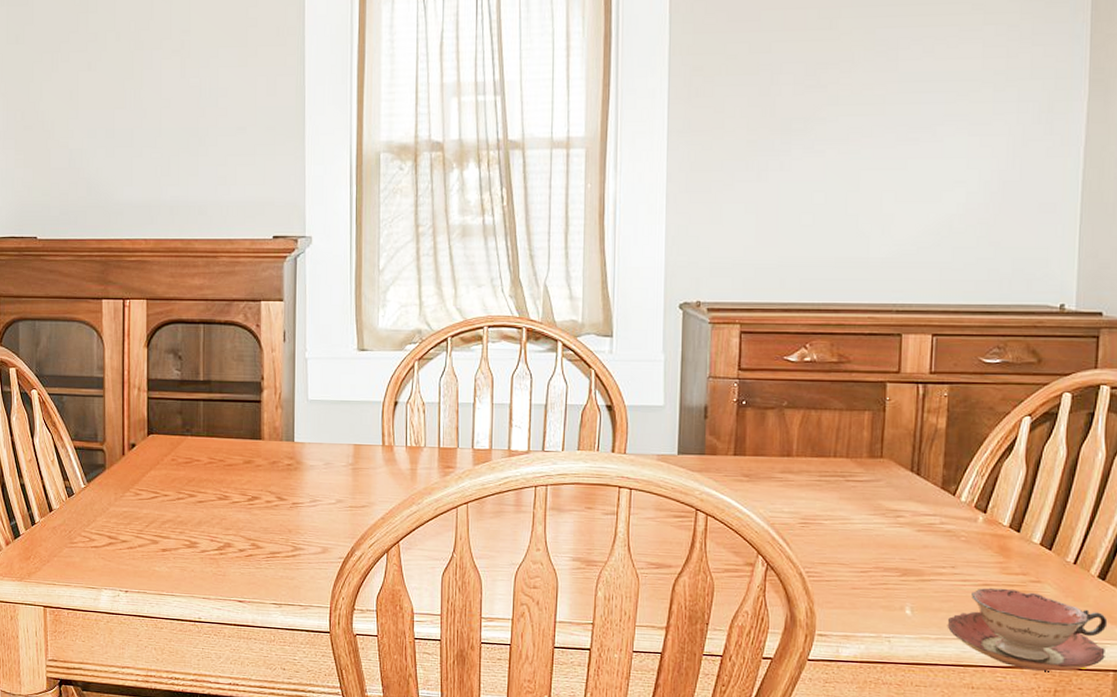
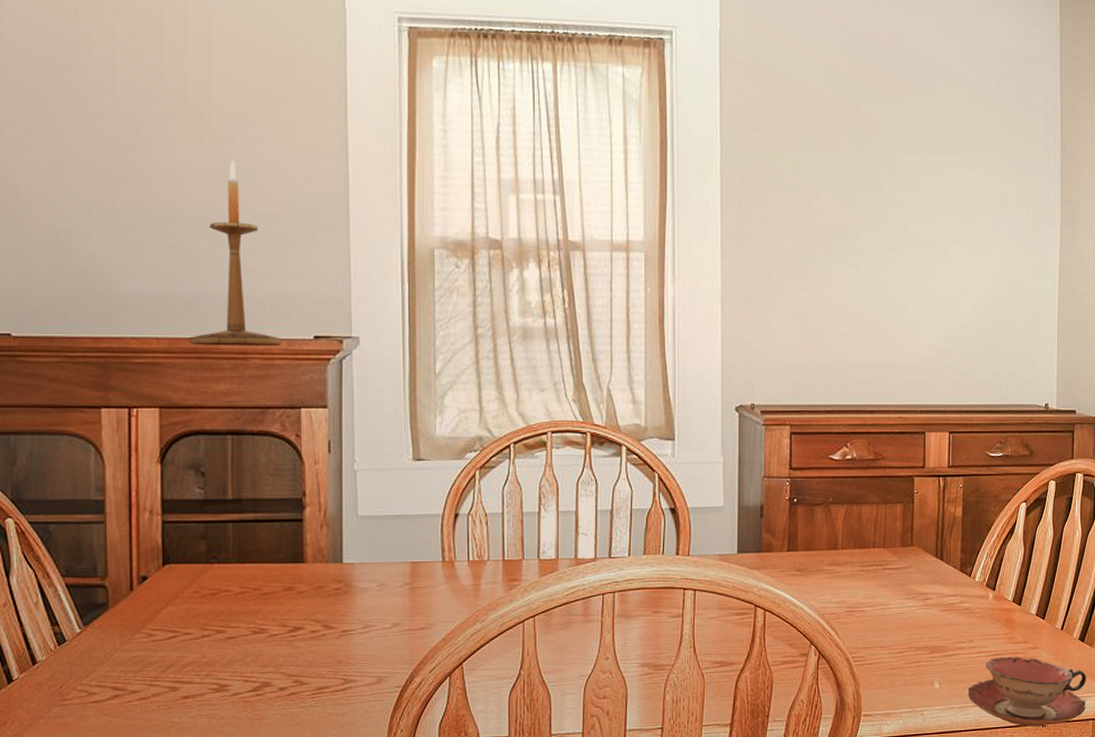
candlestick: none [170,80,246,246] -> present [189,159,282,347]

